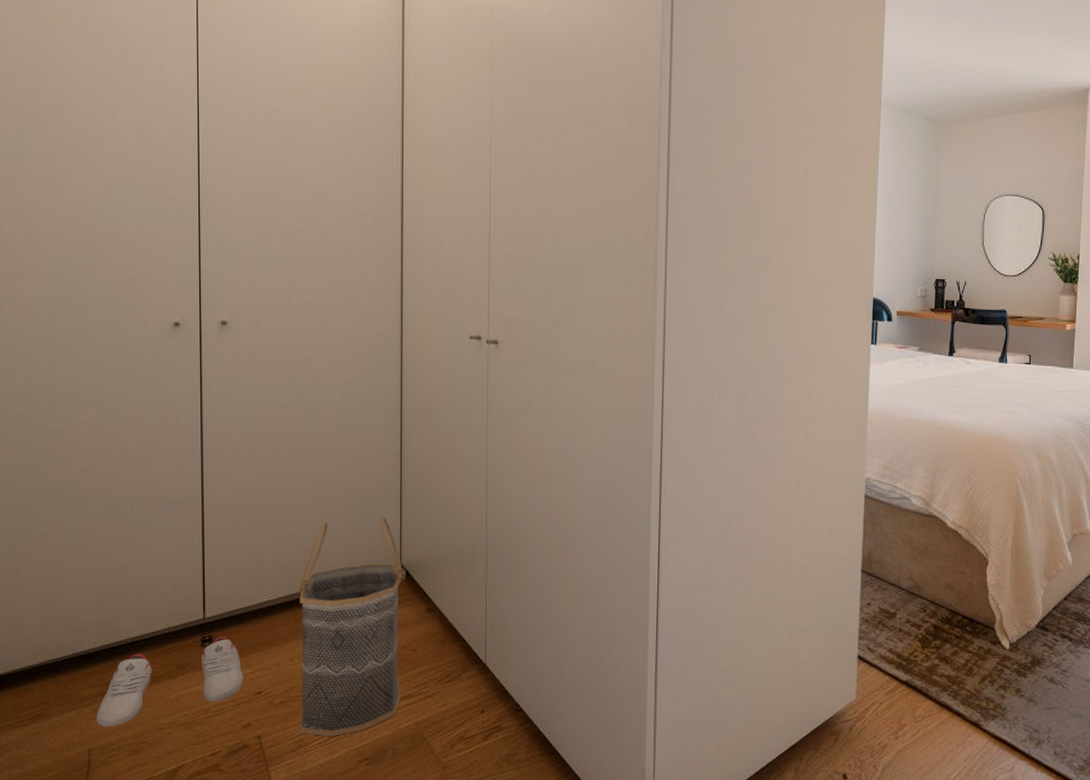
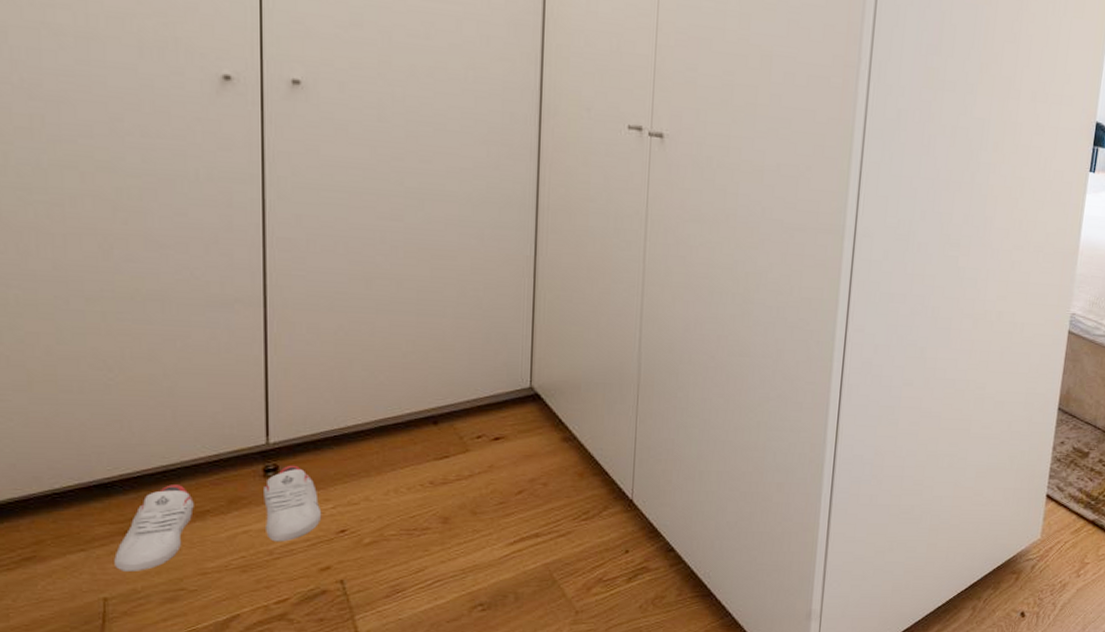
basket: present [298,516,406,736] -> none [396,331,537,580]

